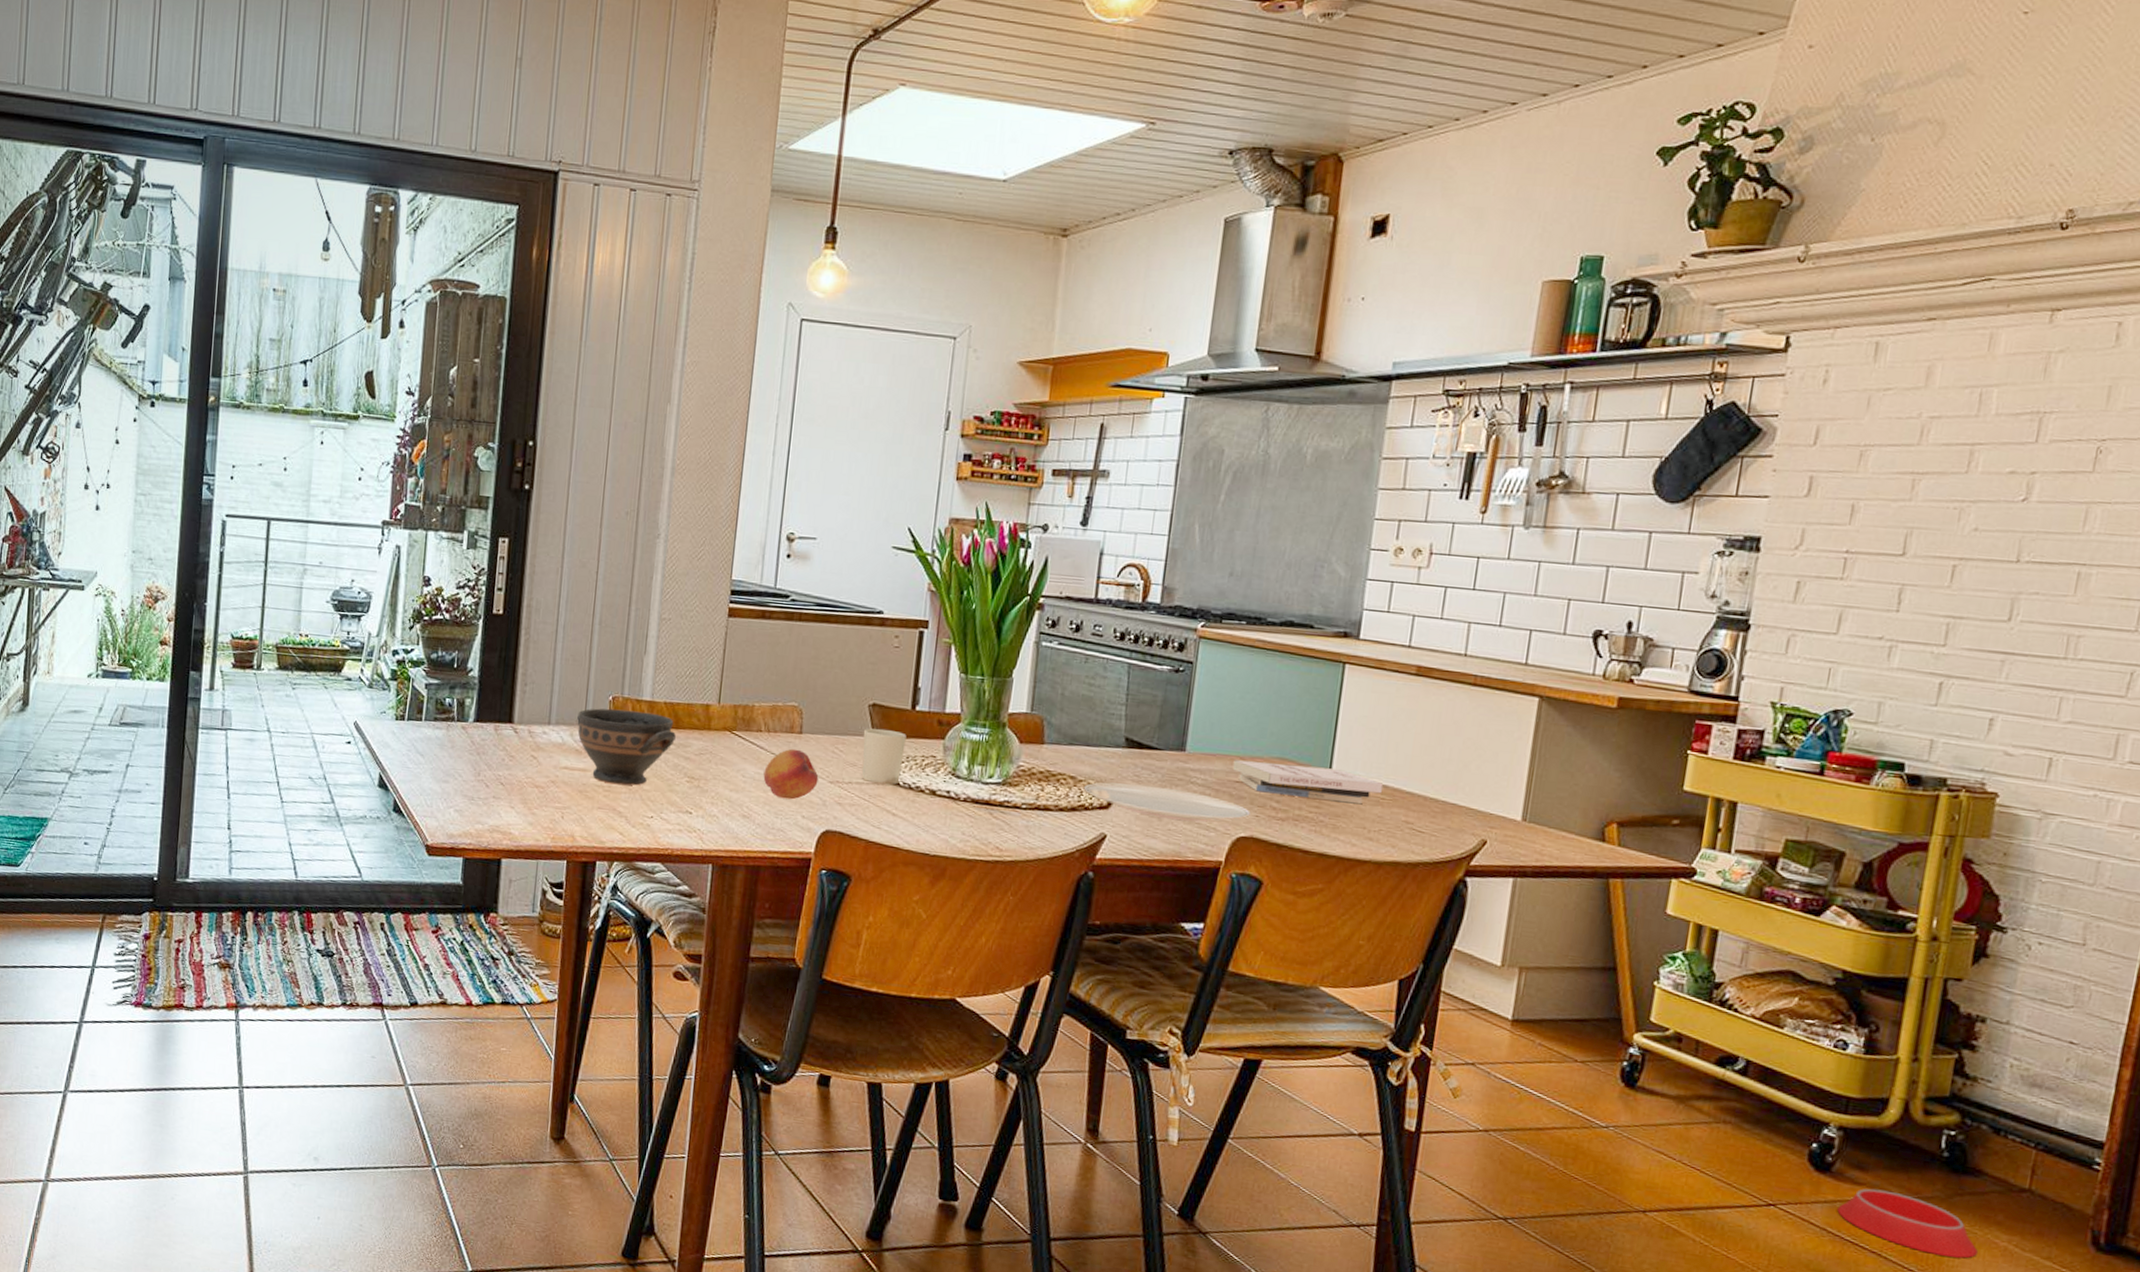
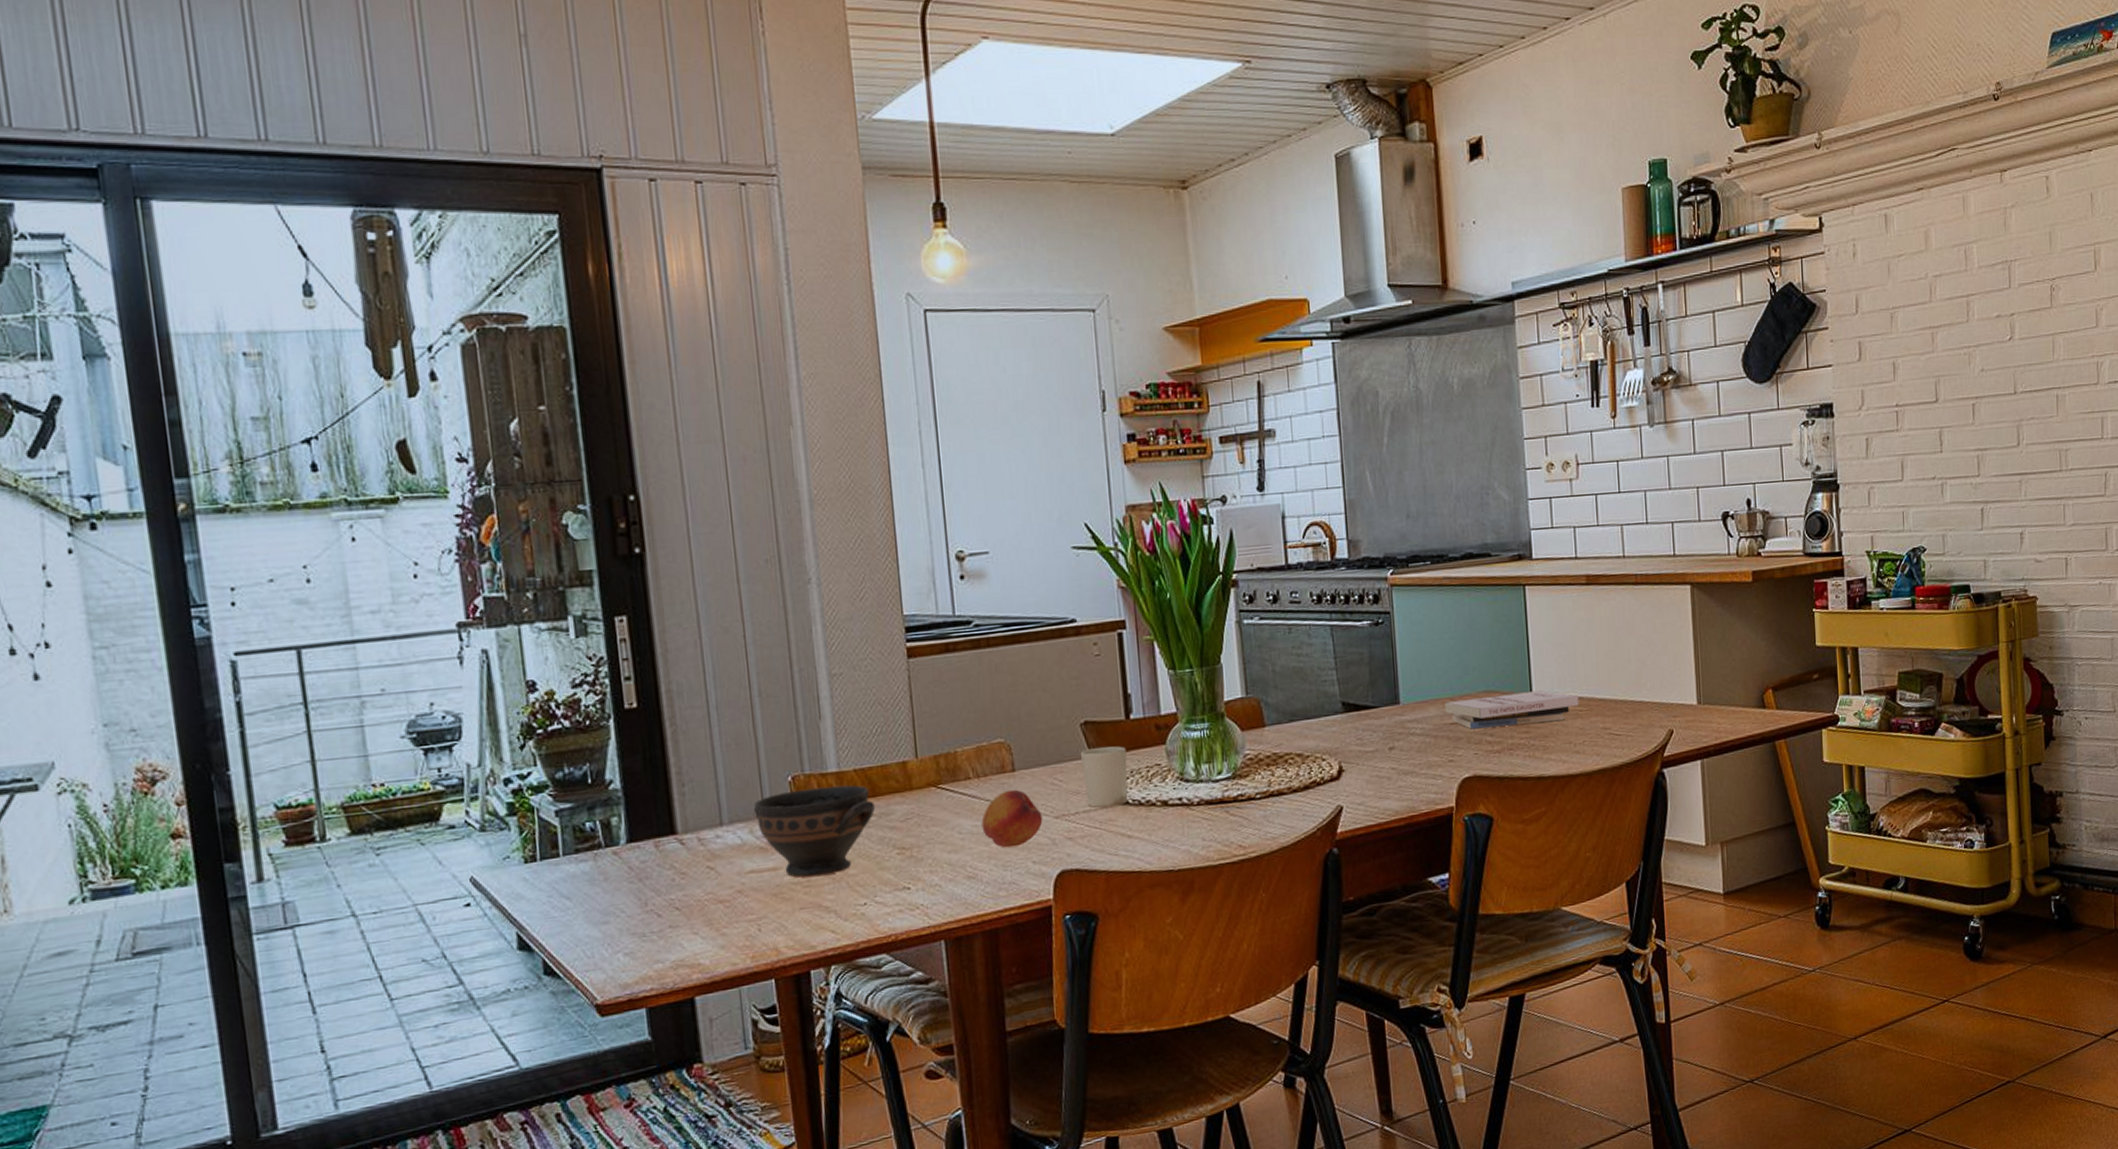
plate: present [1083,782,1251,822] -> none [1311,743,1470,778]
pet bowl: present [1837,1188,1978,1259] -> none [1992,961,2091,1007]

